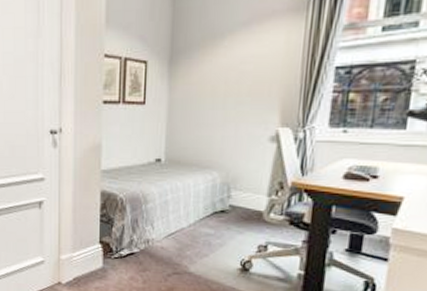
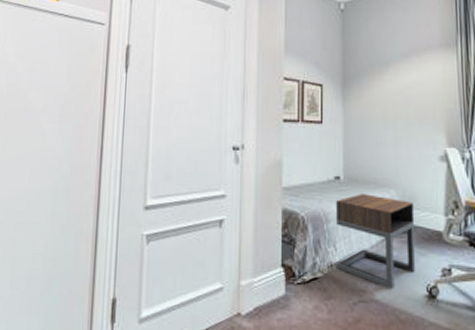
nightstand: none [153,175,237,264] -> present [336,194,415,290]

